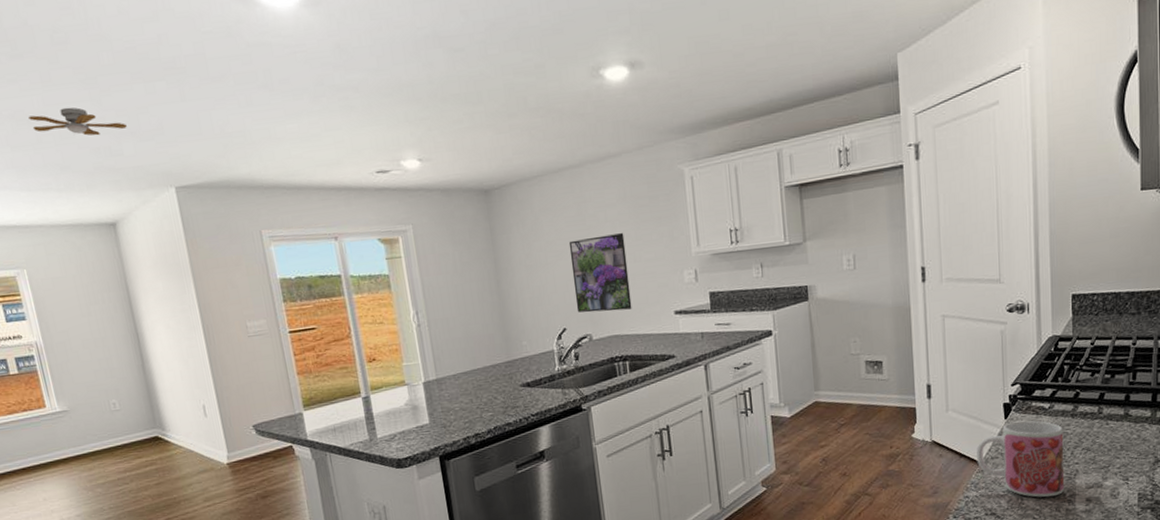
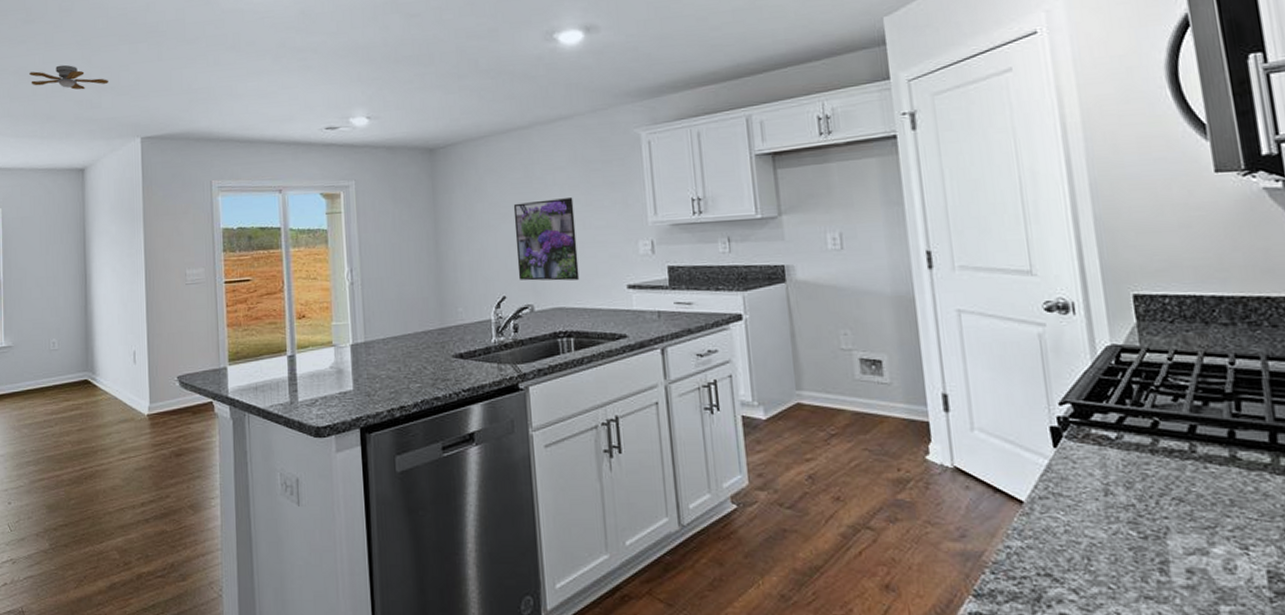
mug: present [977,420,1065,498] -> none [1017,452,1152,561]

